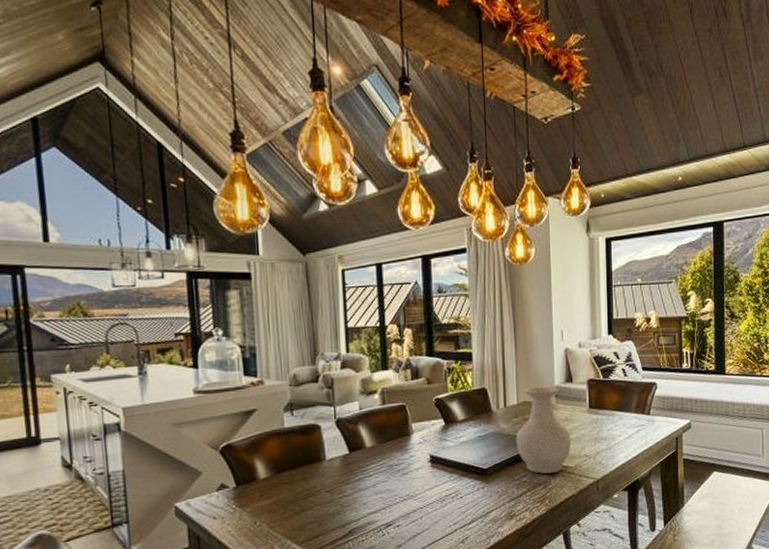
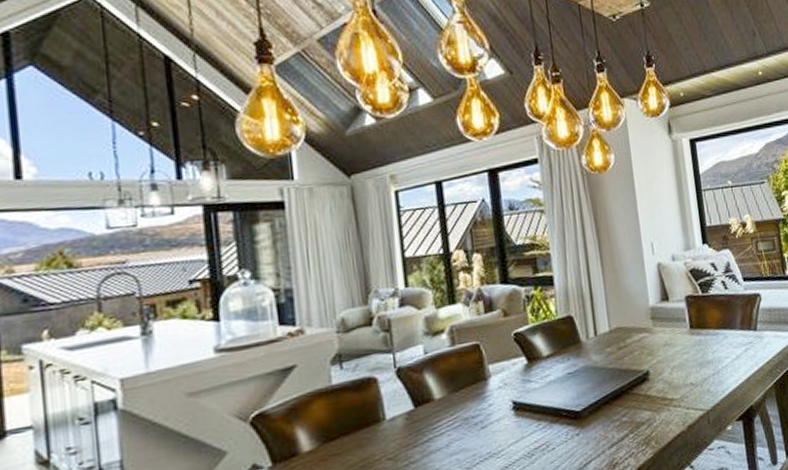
vase: present [516,386,572,474] -> none [610,307,675,411]

